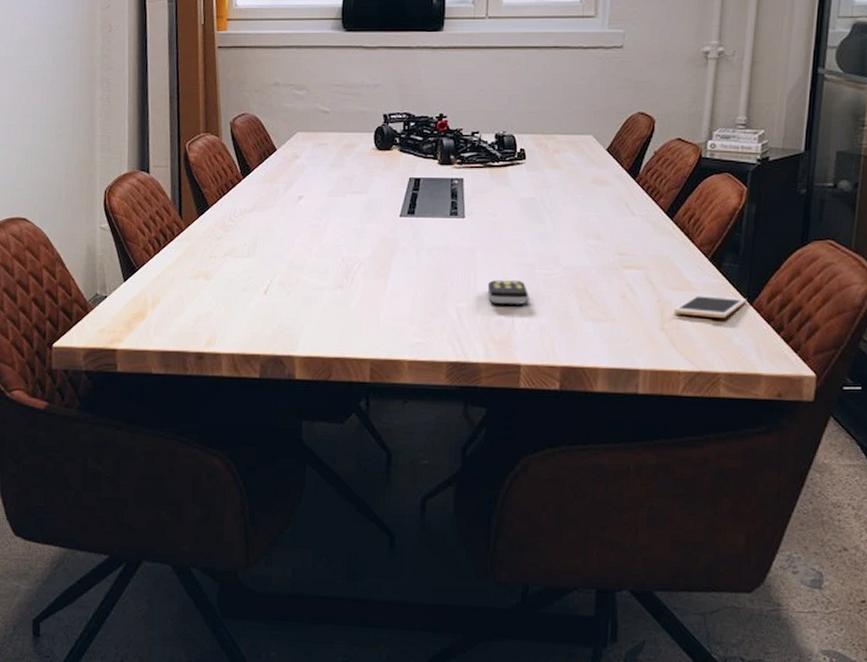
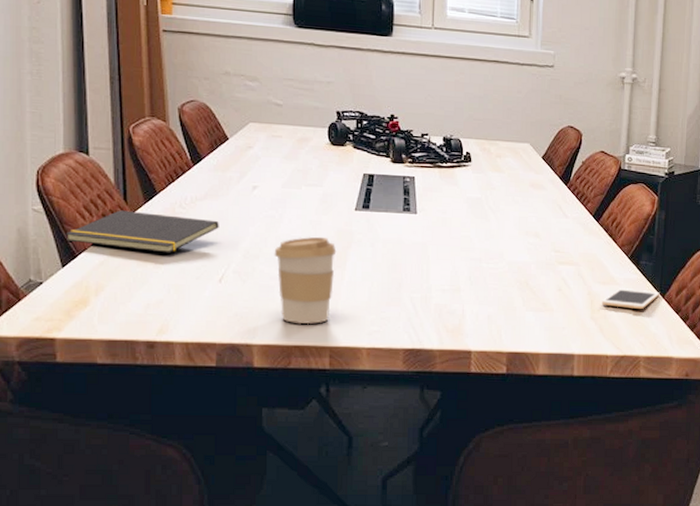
notepad: none [127,225,266,266] -> present [65,210,219,253]
coffee cup: none [317,245,380,336] -> present [274,236,337,325]
remote control: present [487,279,528,304] -> none [439,272,477,295]

